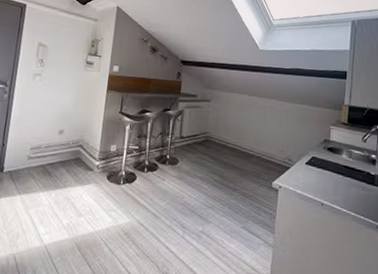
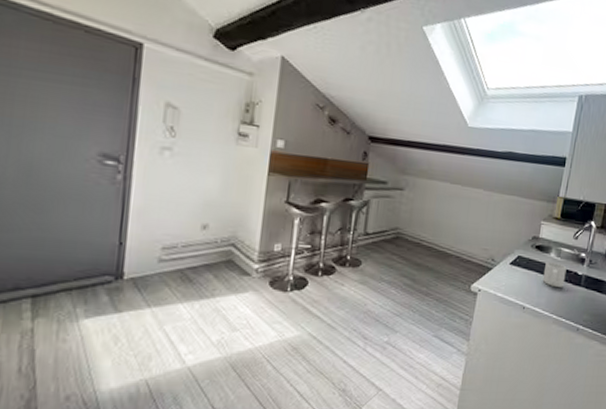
mug: none [337,161,359,186] -> present [542,261,567,287]

